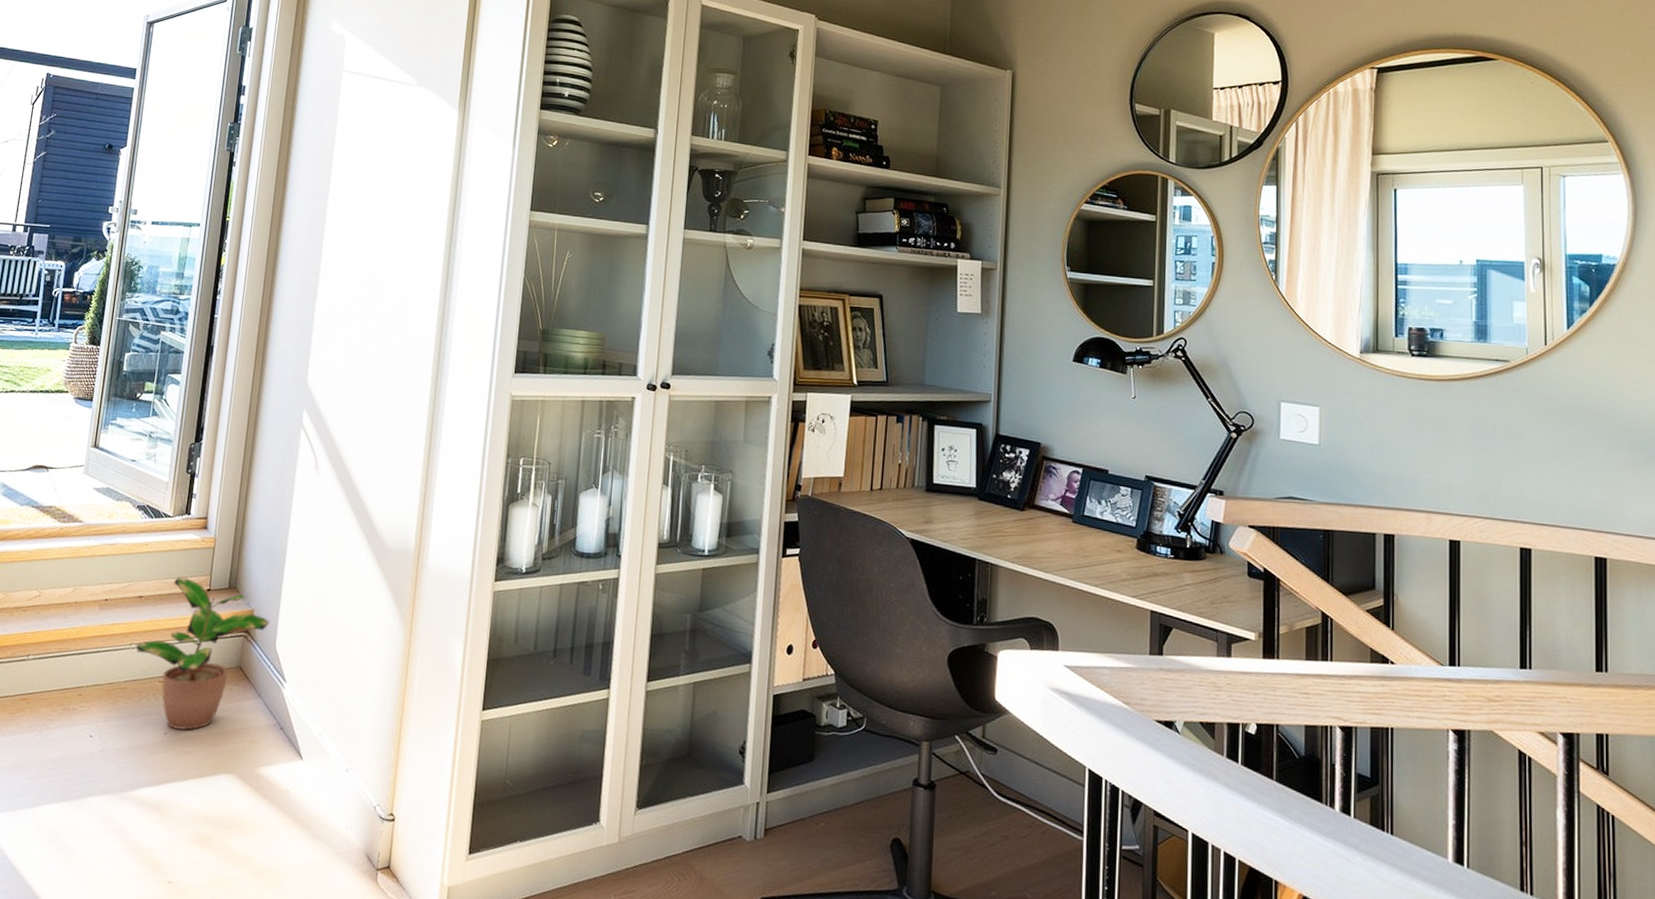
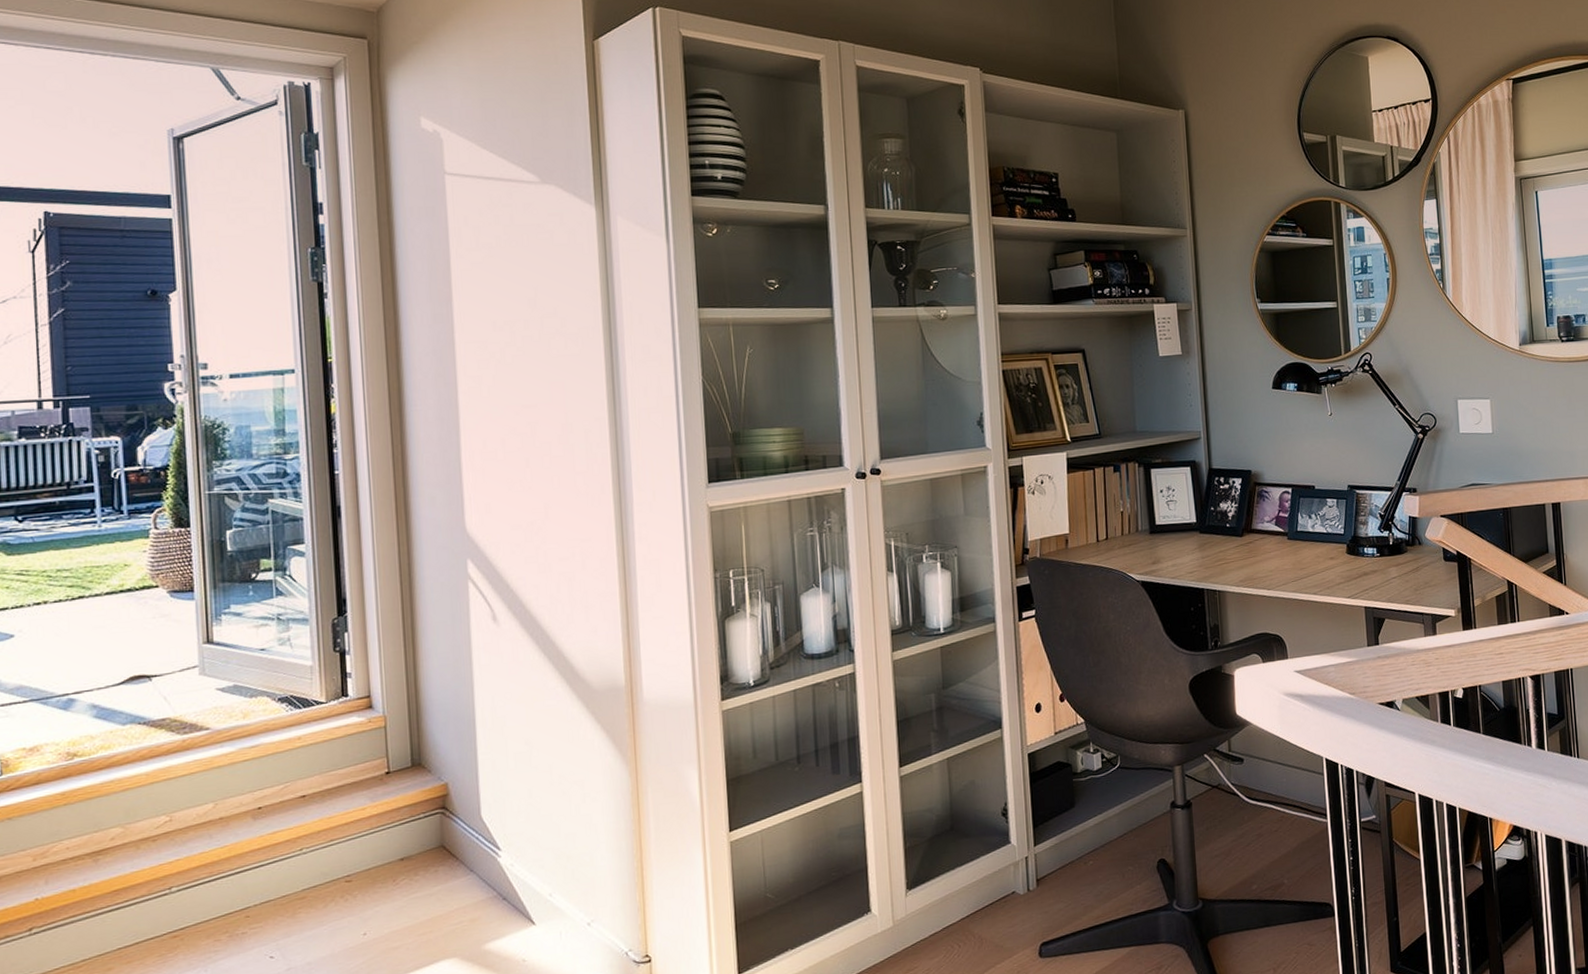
potted plant: present [136,577,269,731] -> none [308,765,469,927]

